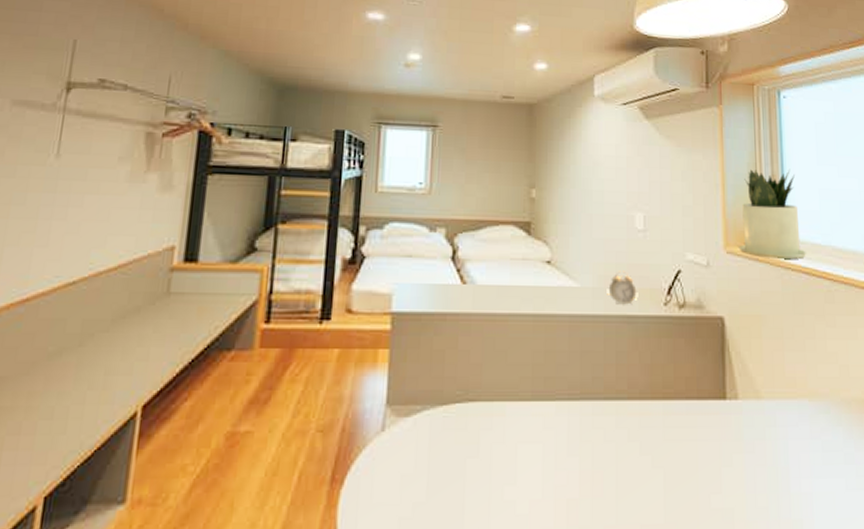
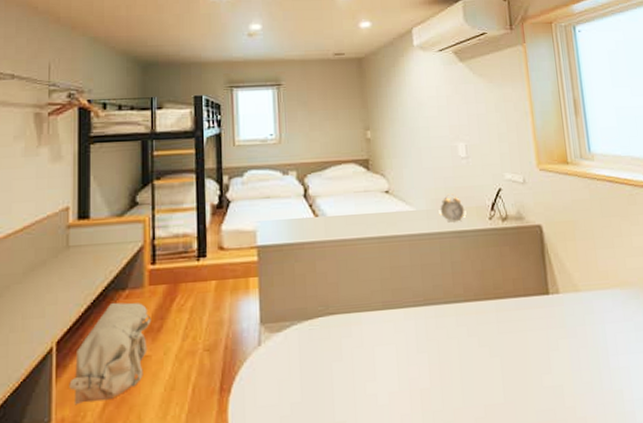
duffel bag: none [151,364,259,485] -> present [69,302,152,406]
planter: present [738,168,808,260] -> none [549,93,610,172]

